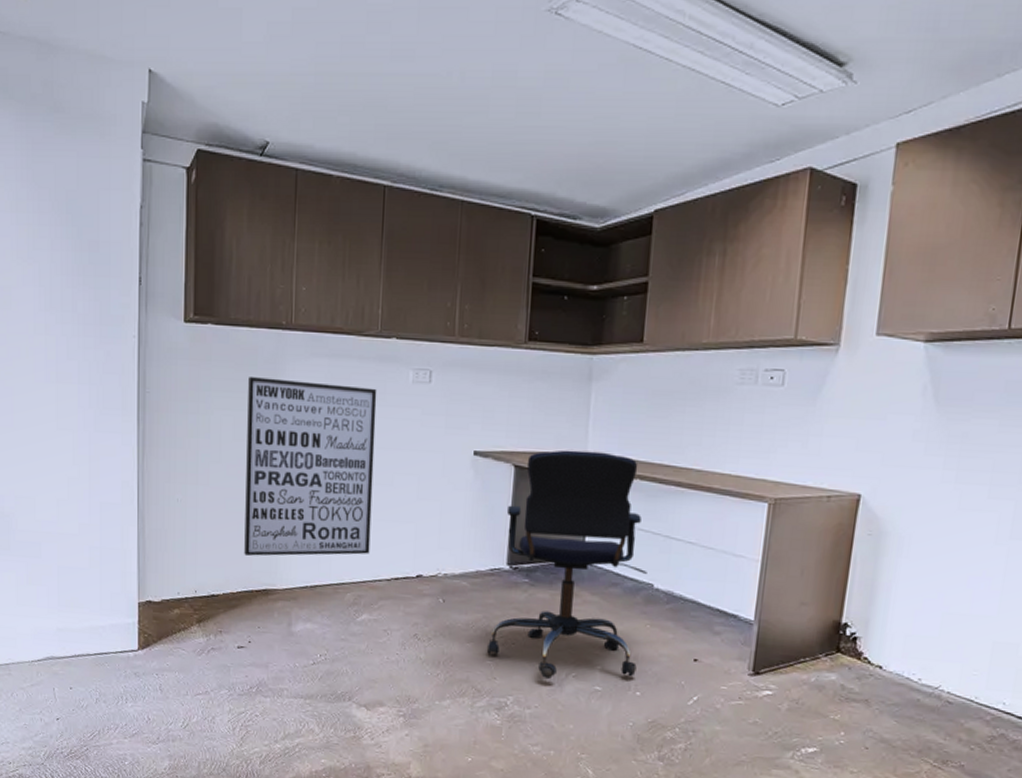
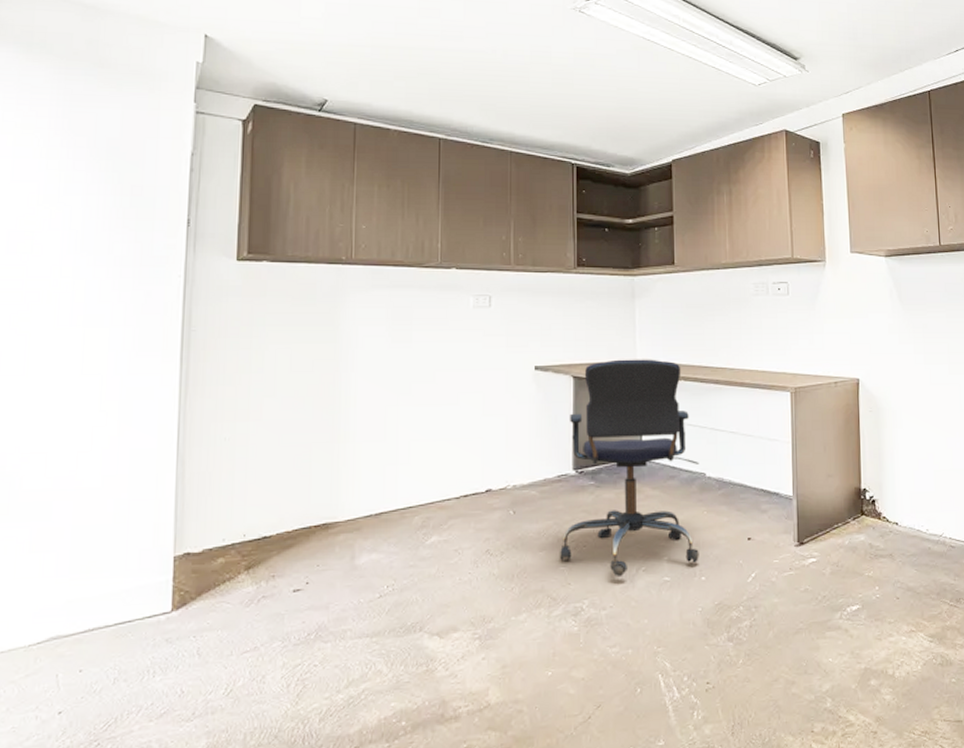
wall art: present [244,377,377,556] -> none [301,310,439,490]

